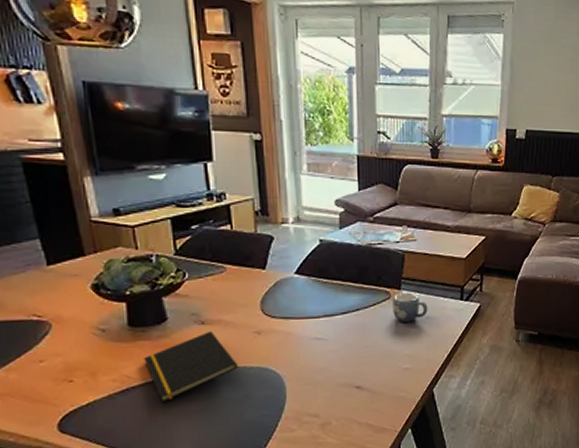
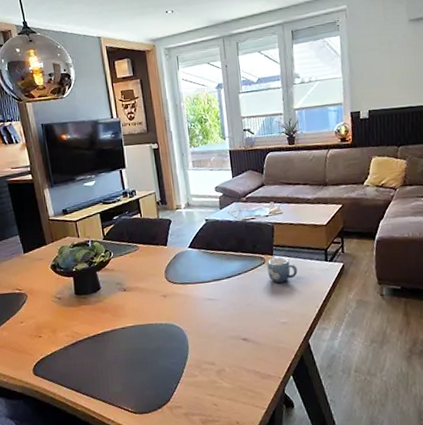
notepad: present [144,330,238,403] -> none [86,296,152,353]

